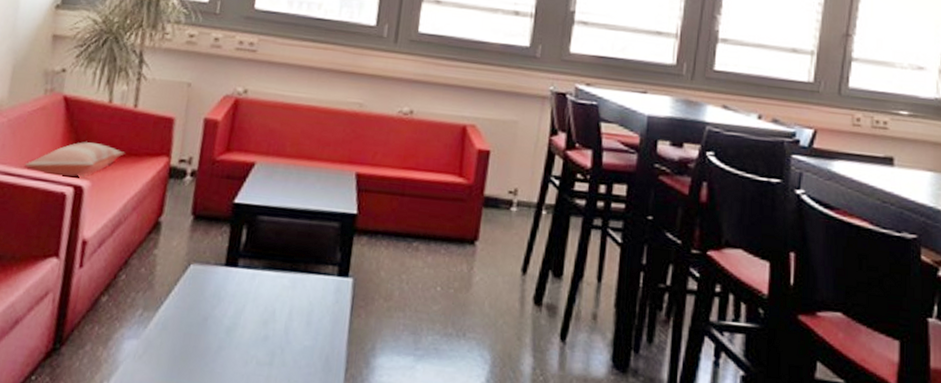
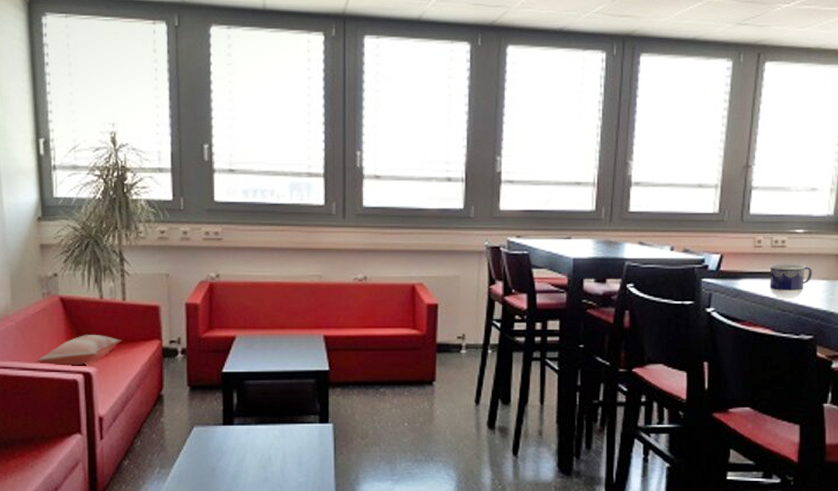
cup: none [868,146,918,189] -> present [769,263,812,299]

